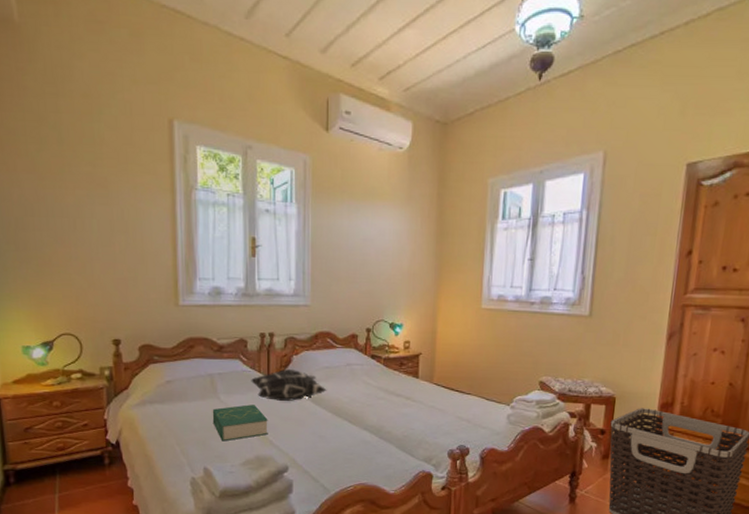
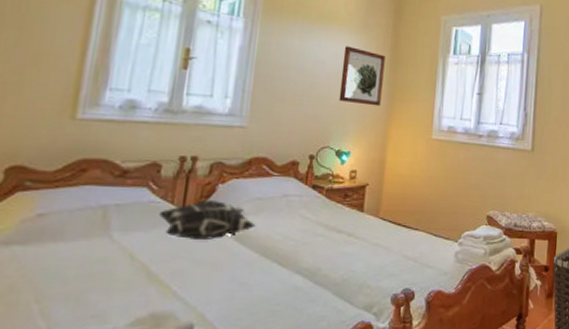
book: present [212,404,268,442] -> none [95,244,175,295]
wall art: none [389,221,431,279] -> present [339,46,385,107]

